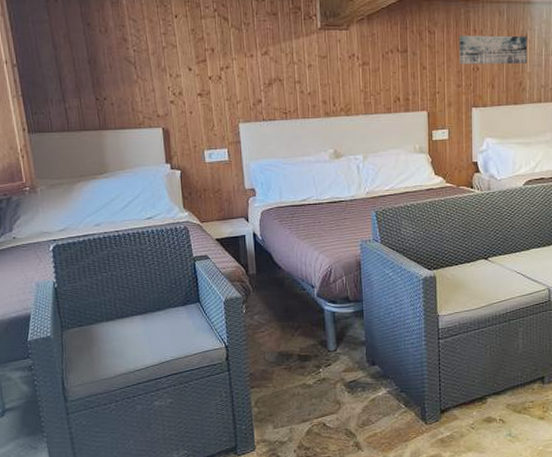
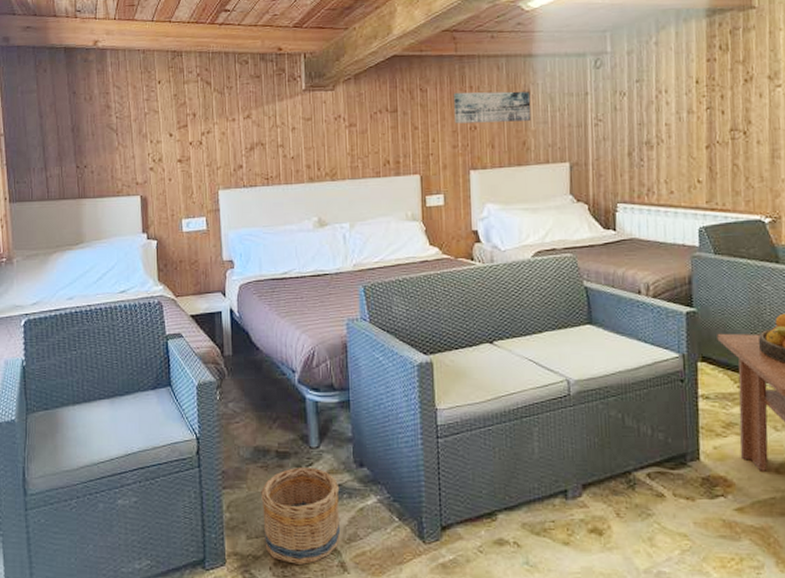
basket: none [285,367,356,446] -> present [261,466,341,564]

